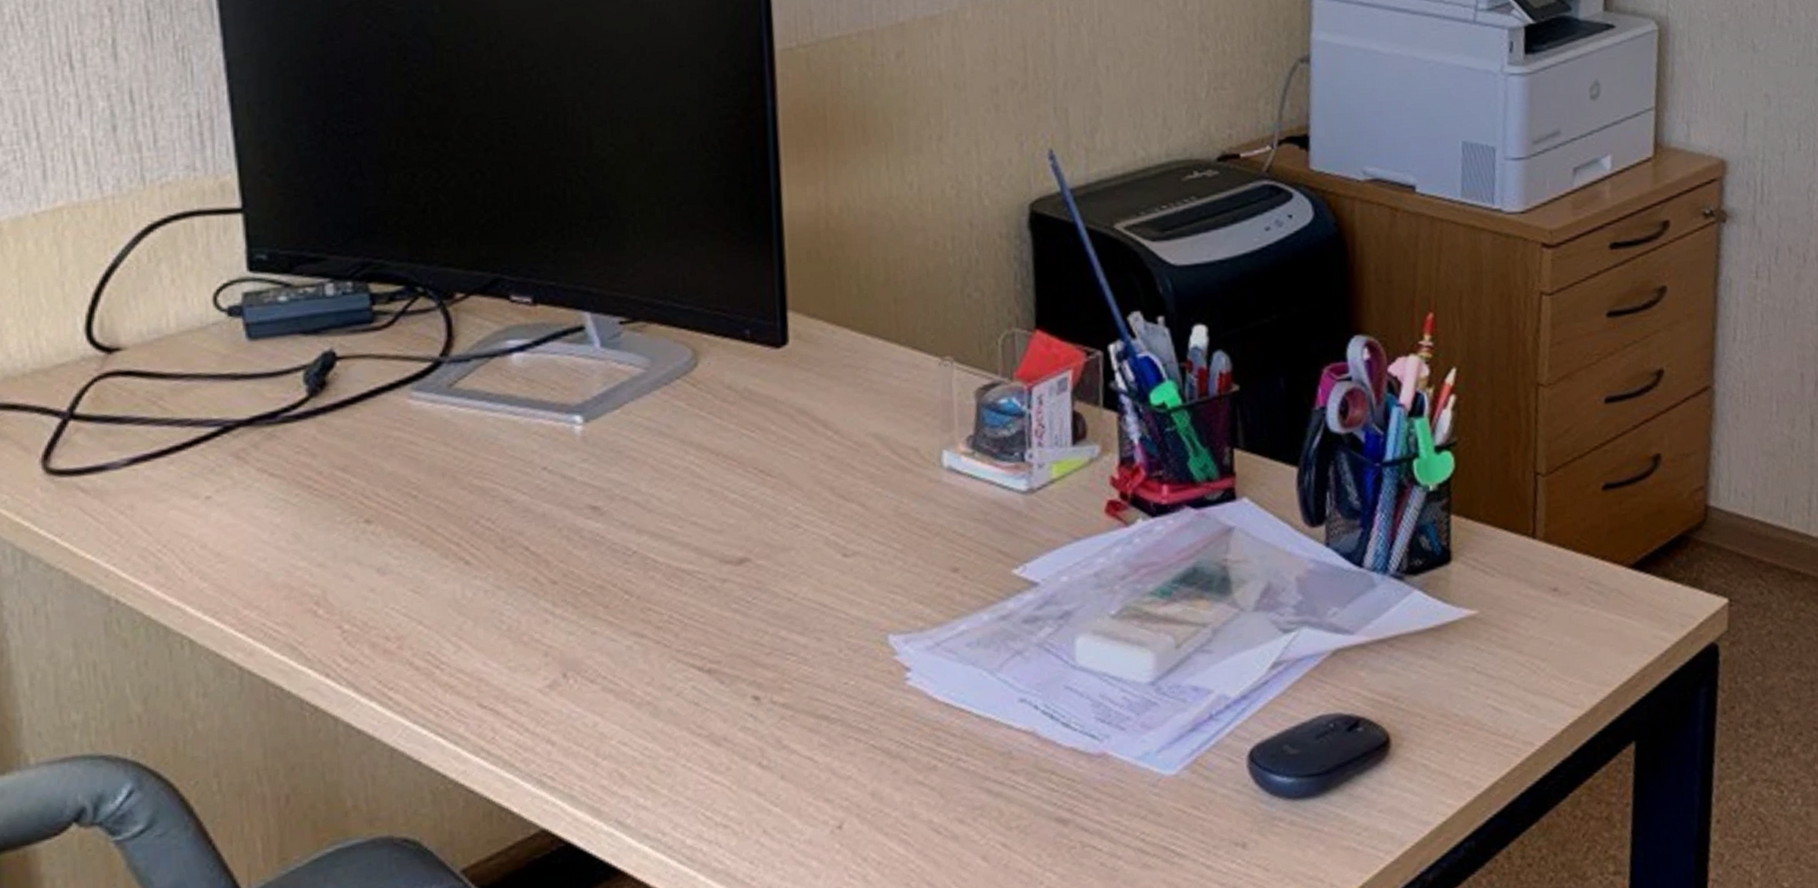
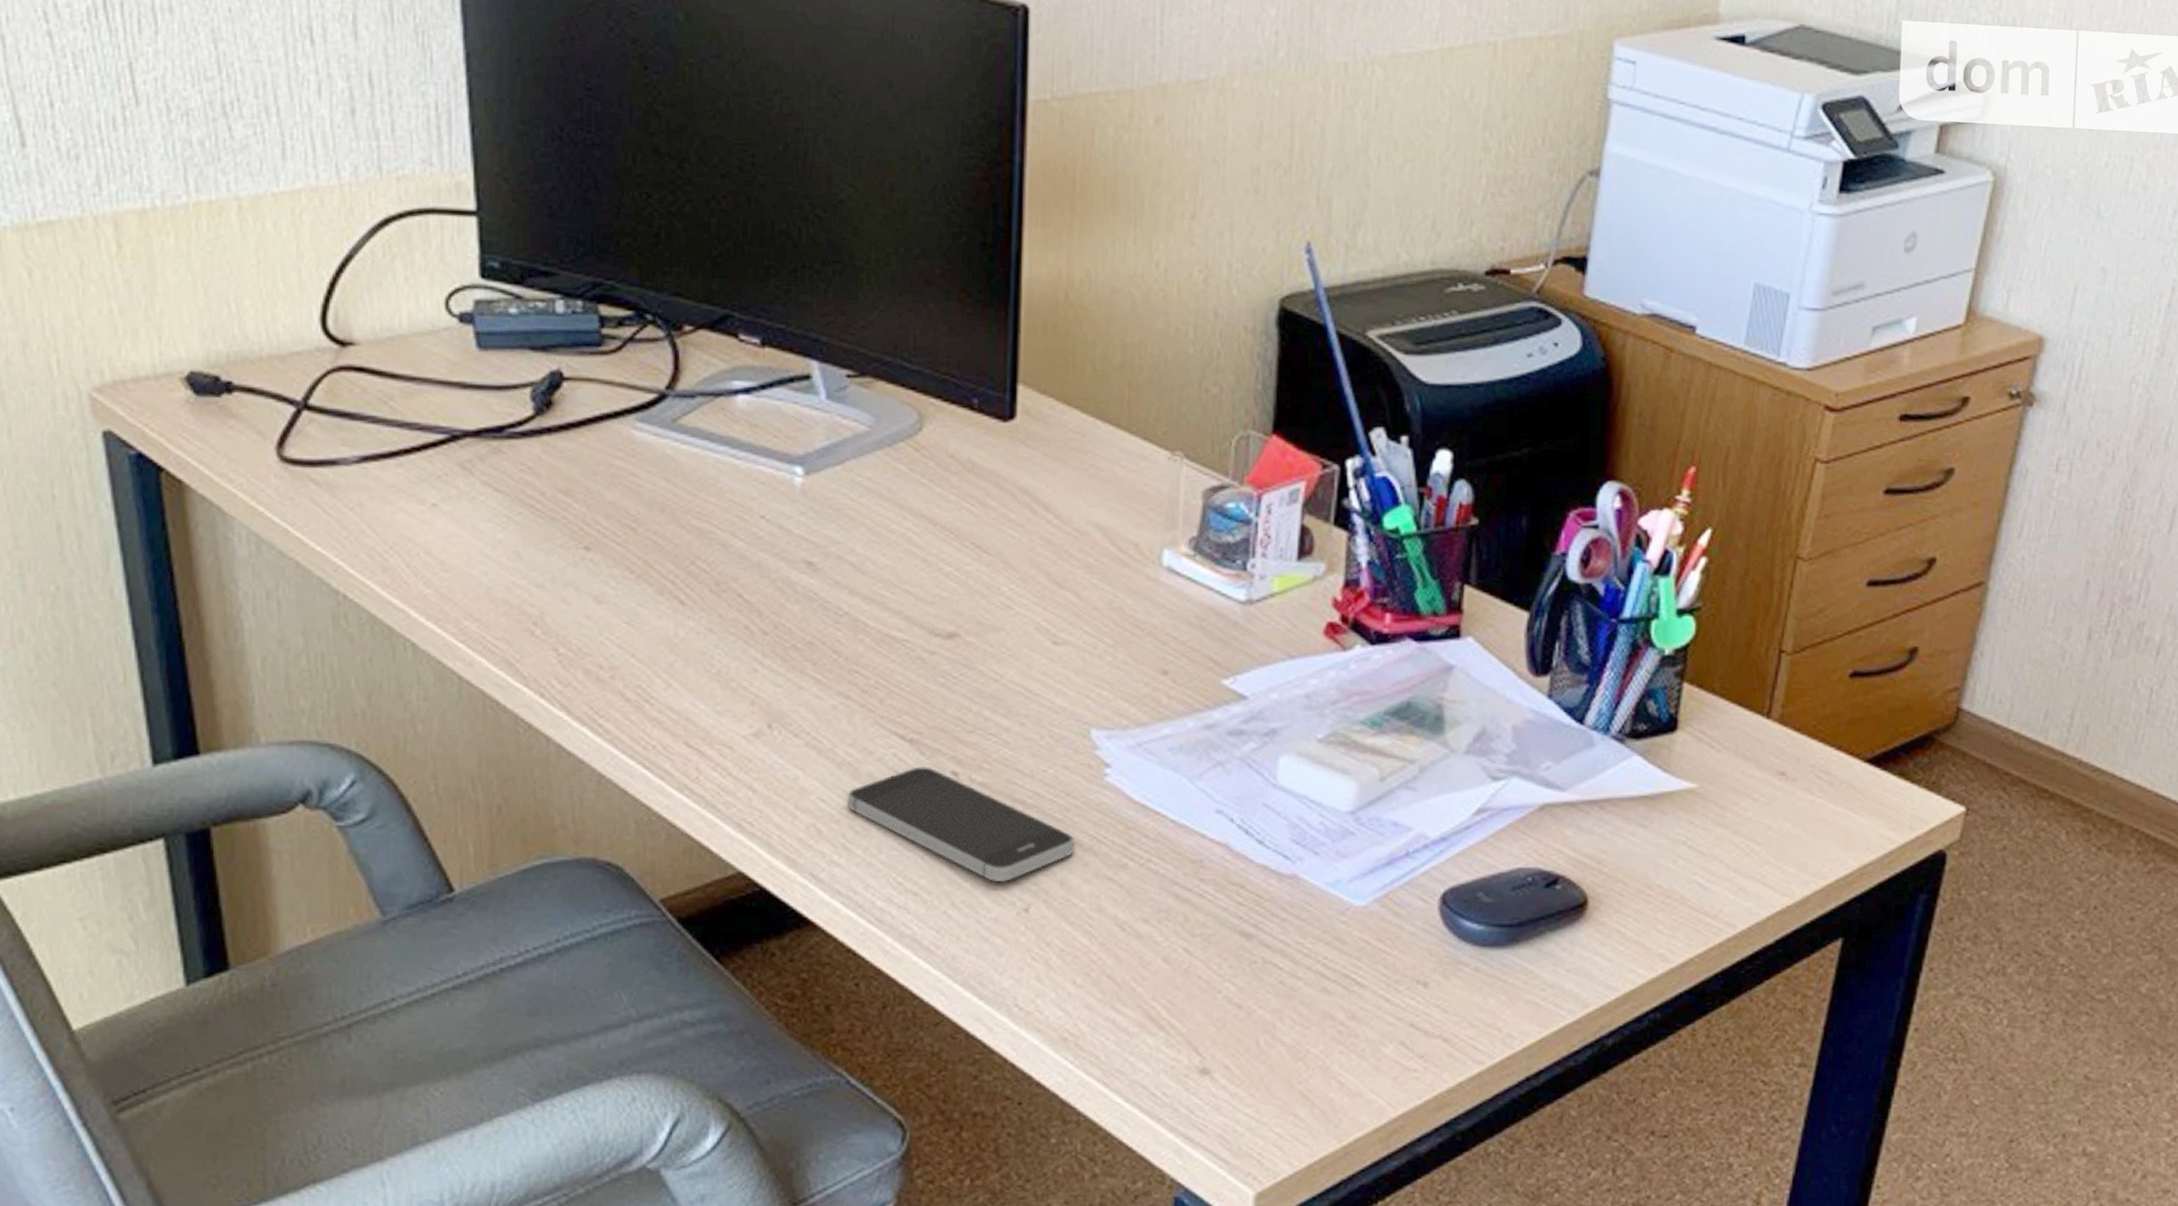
smartphone: none [648,695,883,803] -> present [847,766,1075,883]

